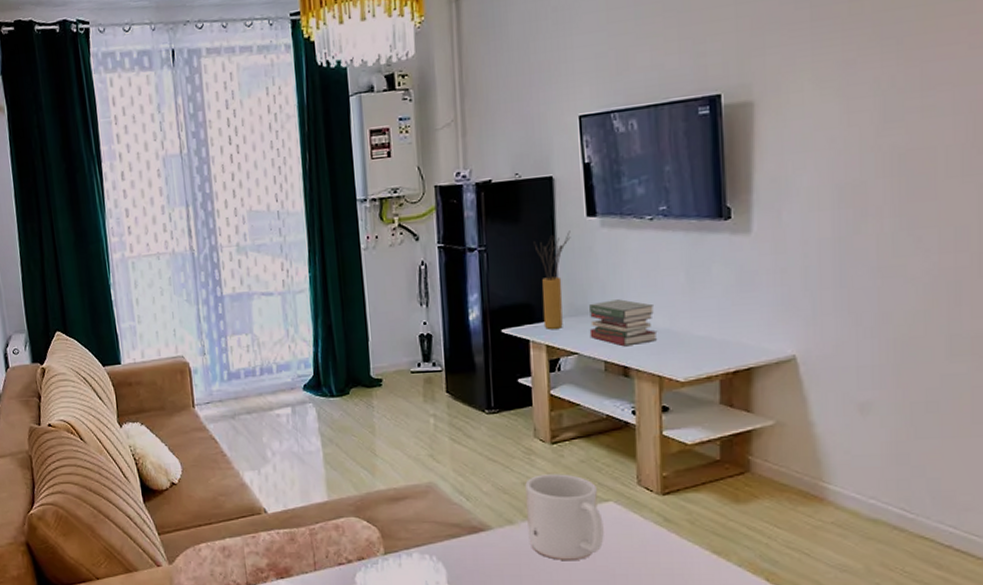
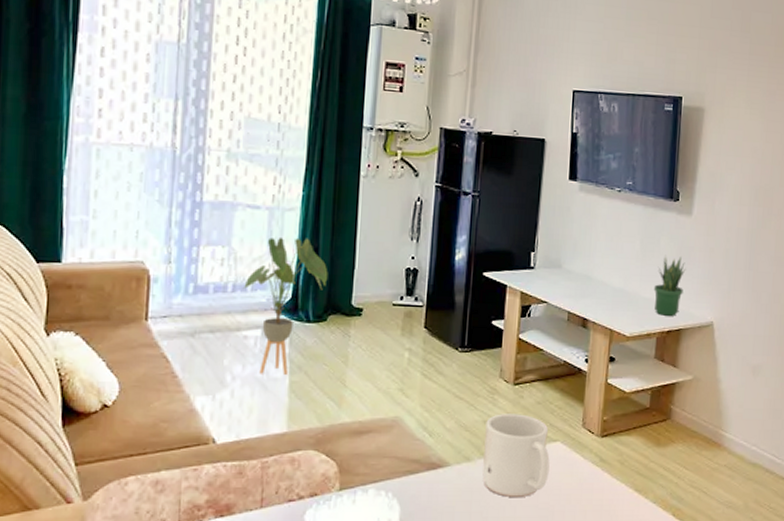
house plant: none [268,317,345,448] -> present [242,237,328,374]
vase: present [533,231,571,329] -> none [521,190,554,277]
books: present [589,299,657,347] -> none [558,257,613,301]
planter: none [709,283,750,355] -> present [653,256,686,316]

